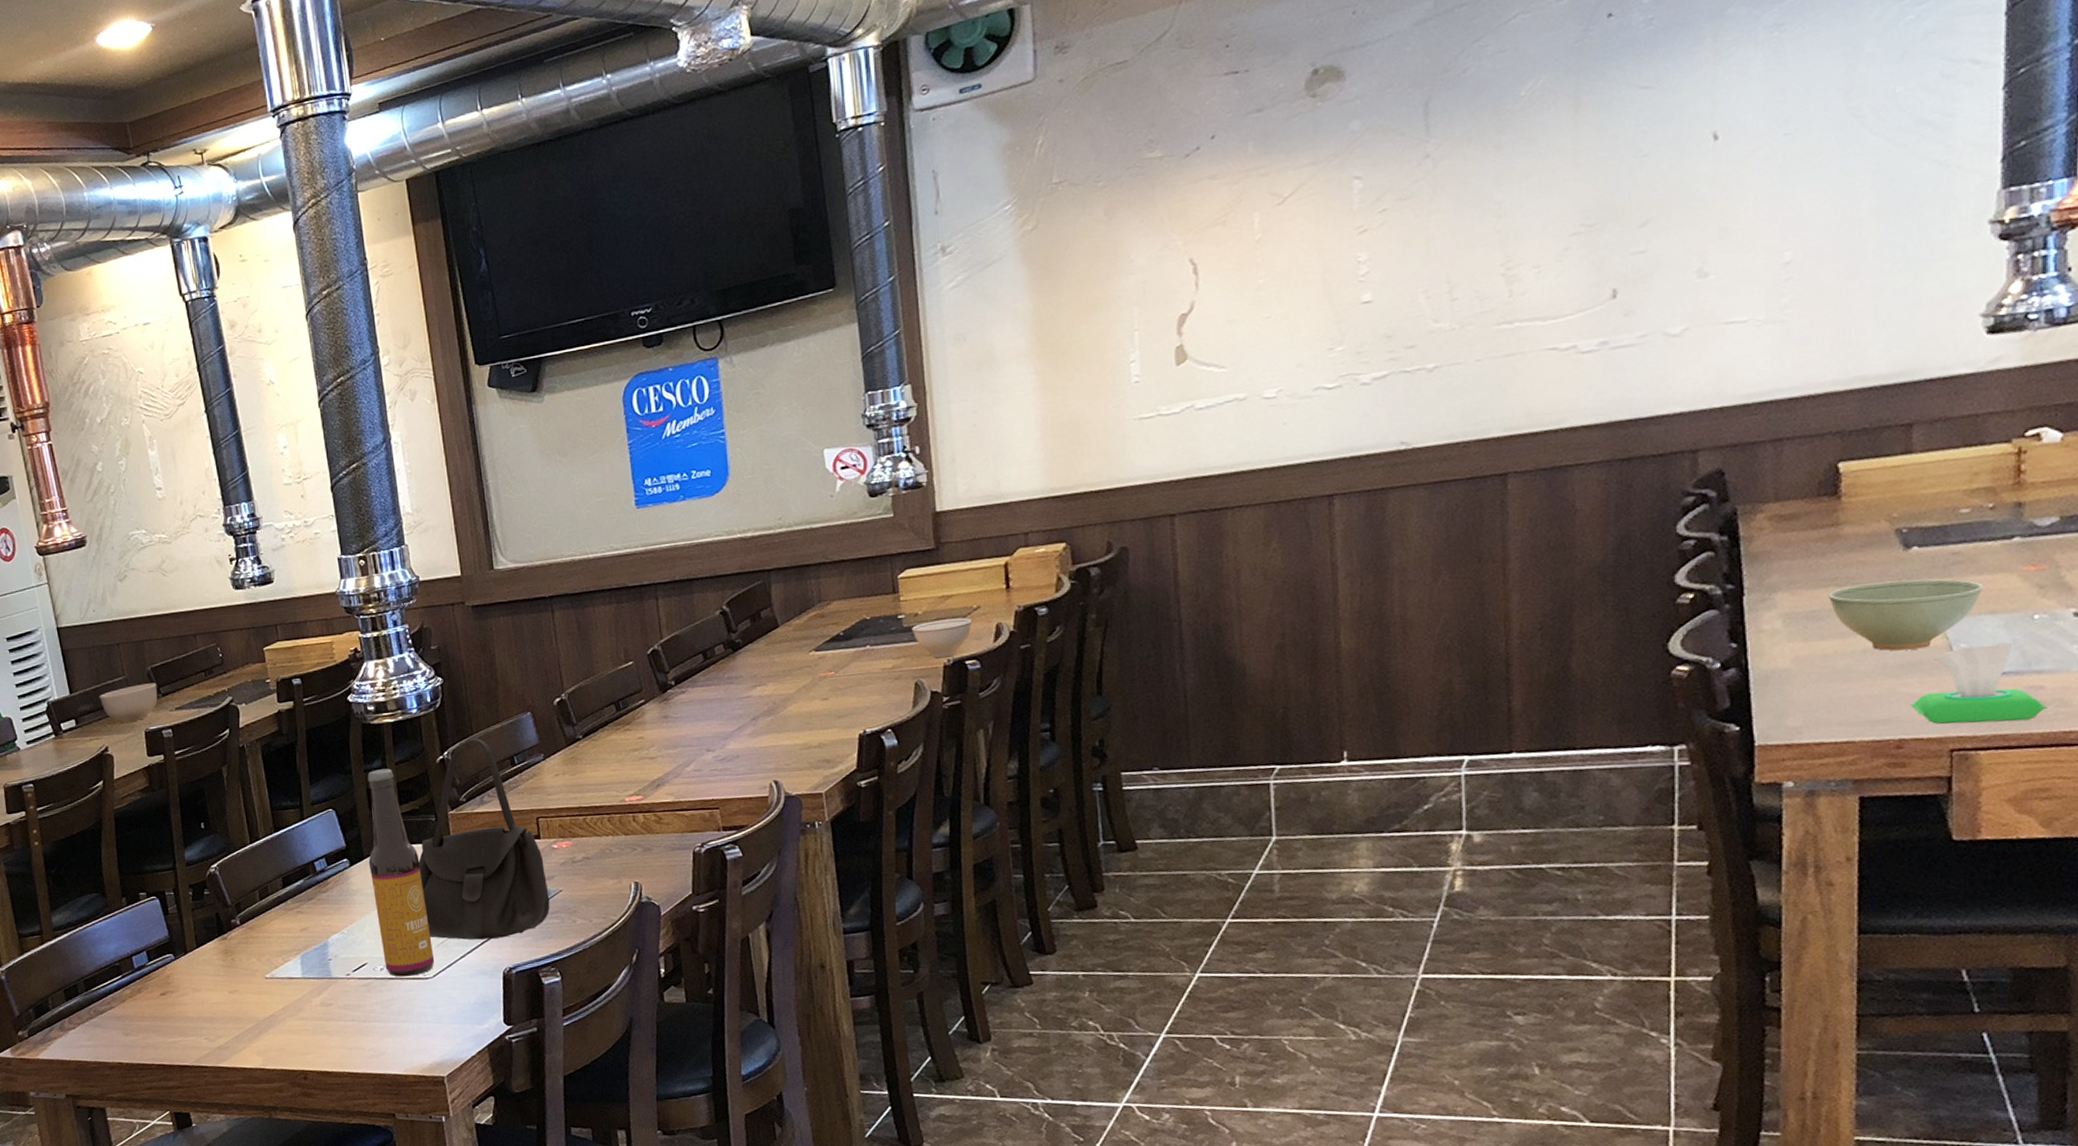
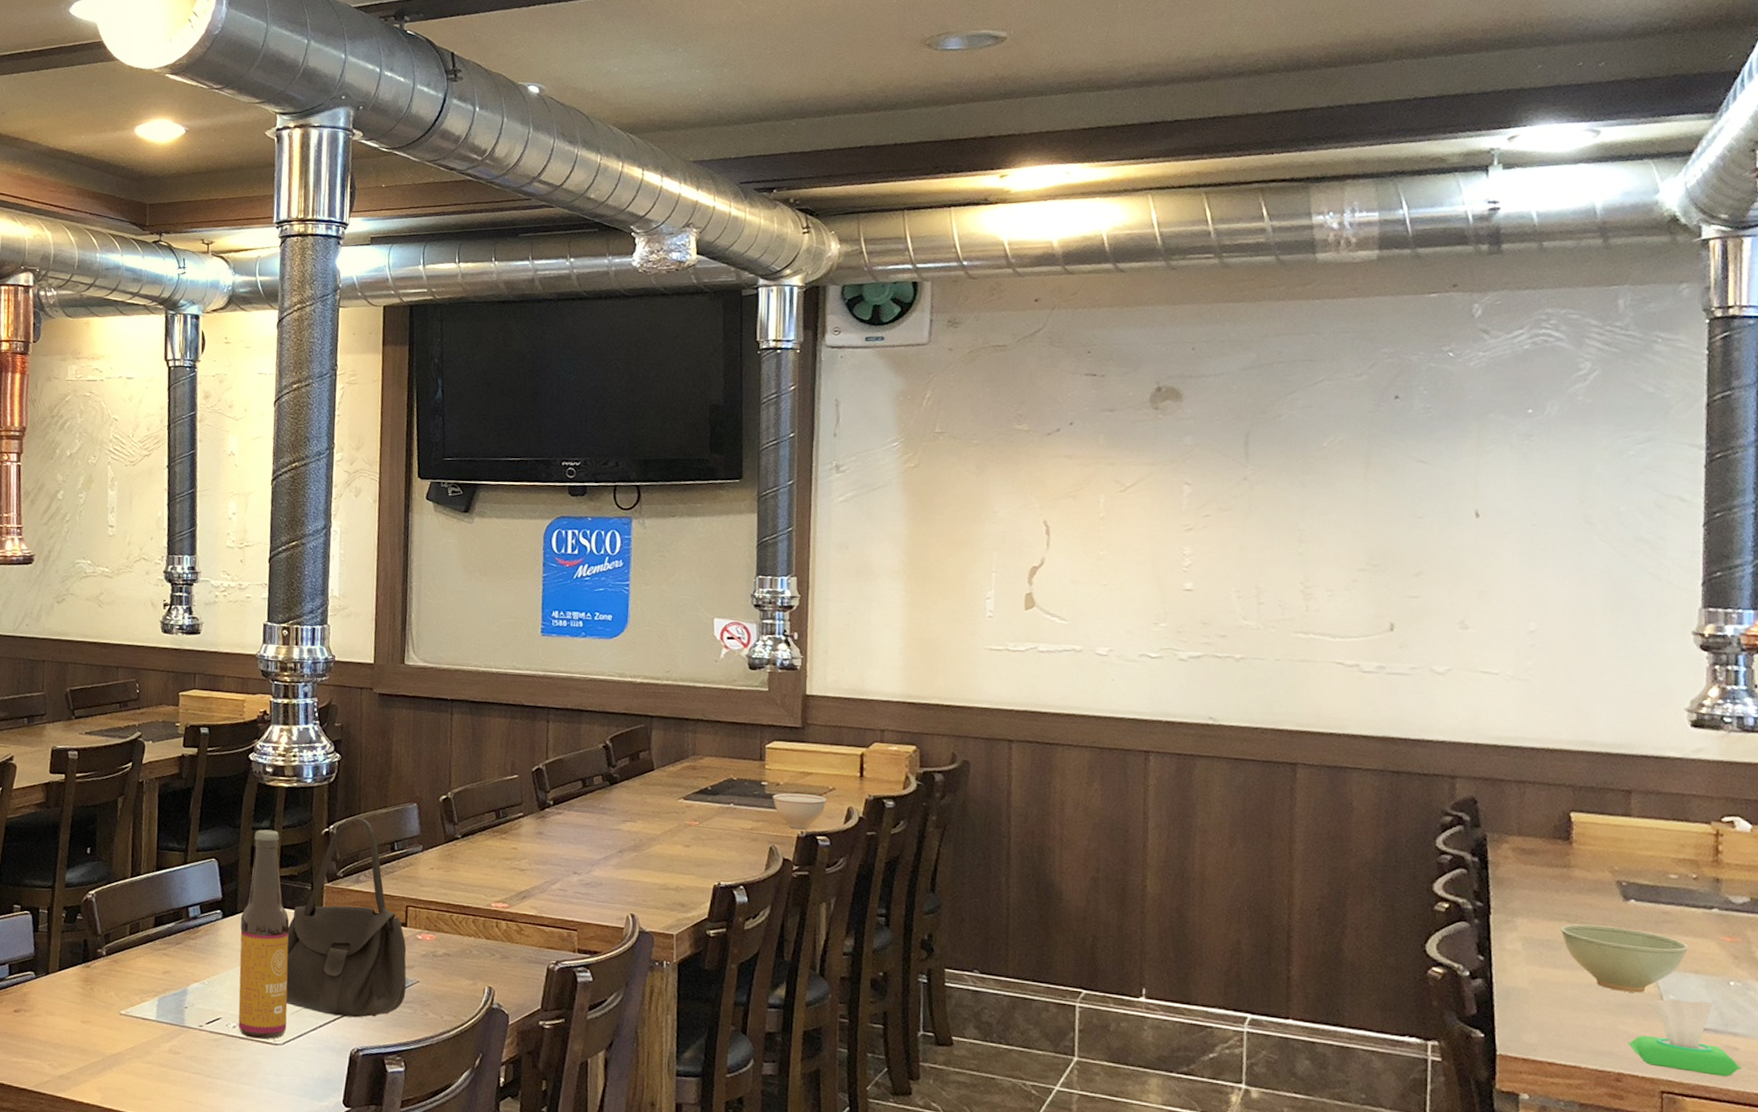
bowl: present [99,682,158,724] -> none [15,703,72,737]

